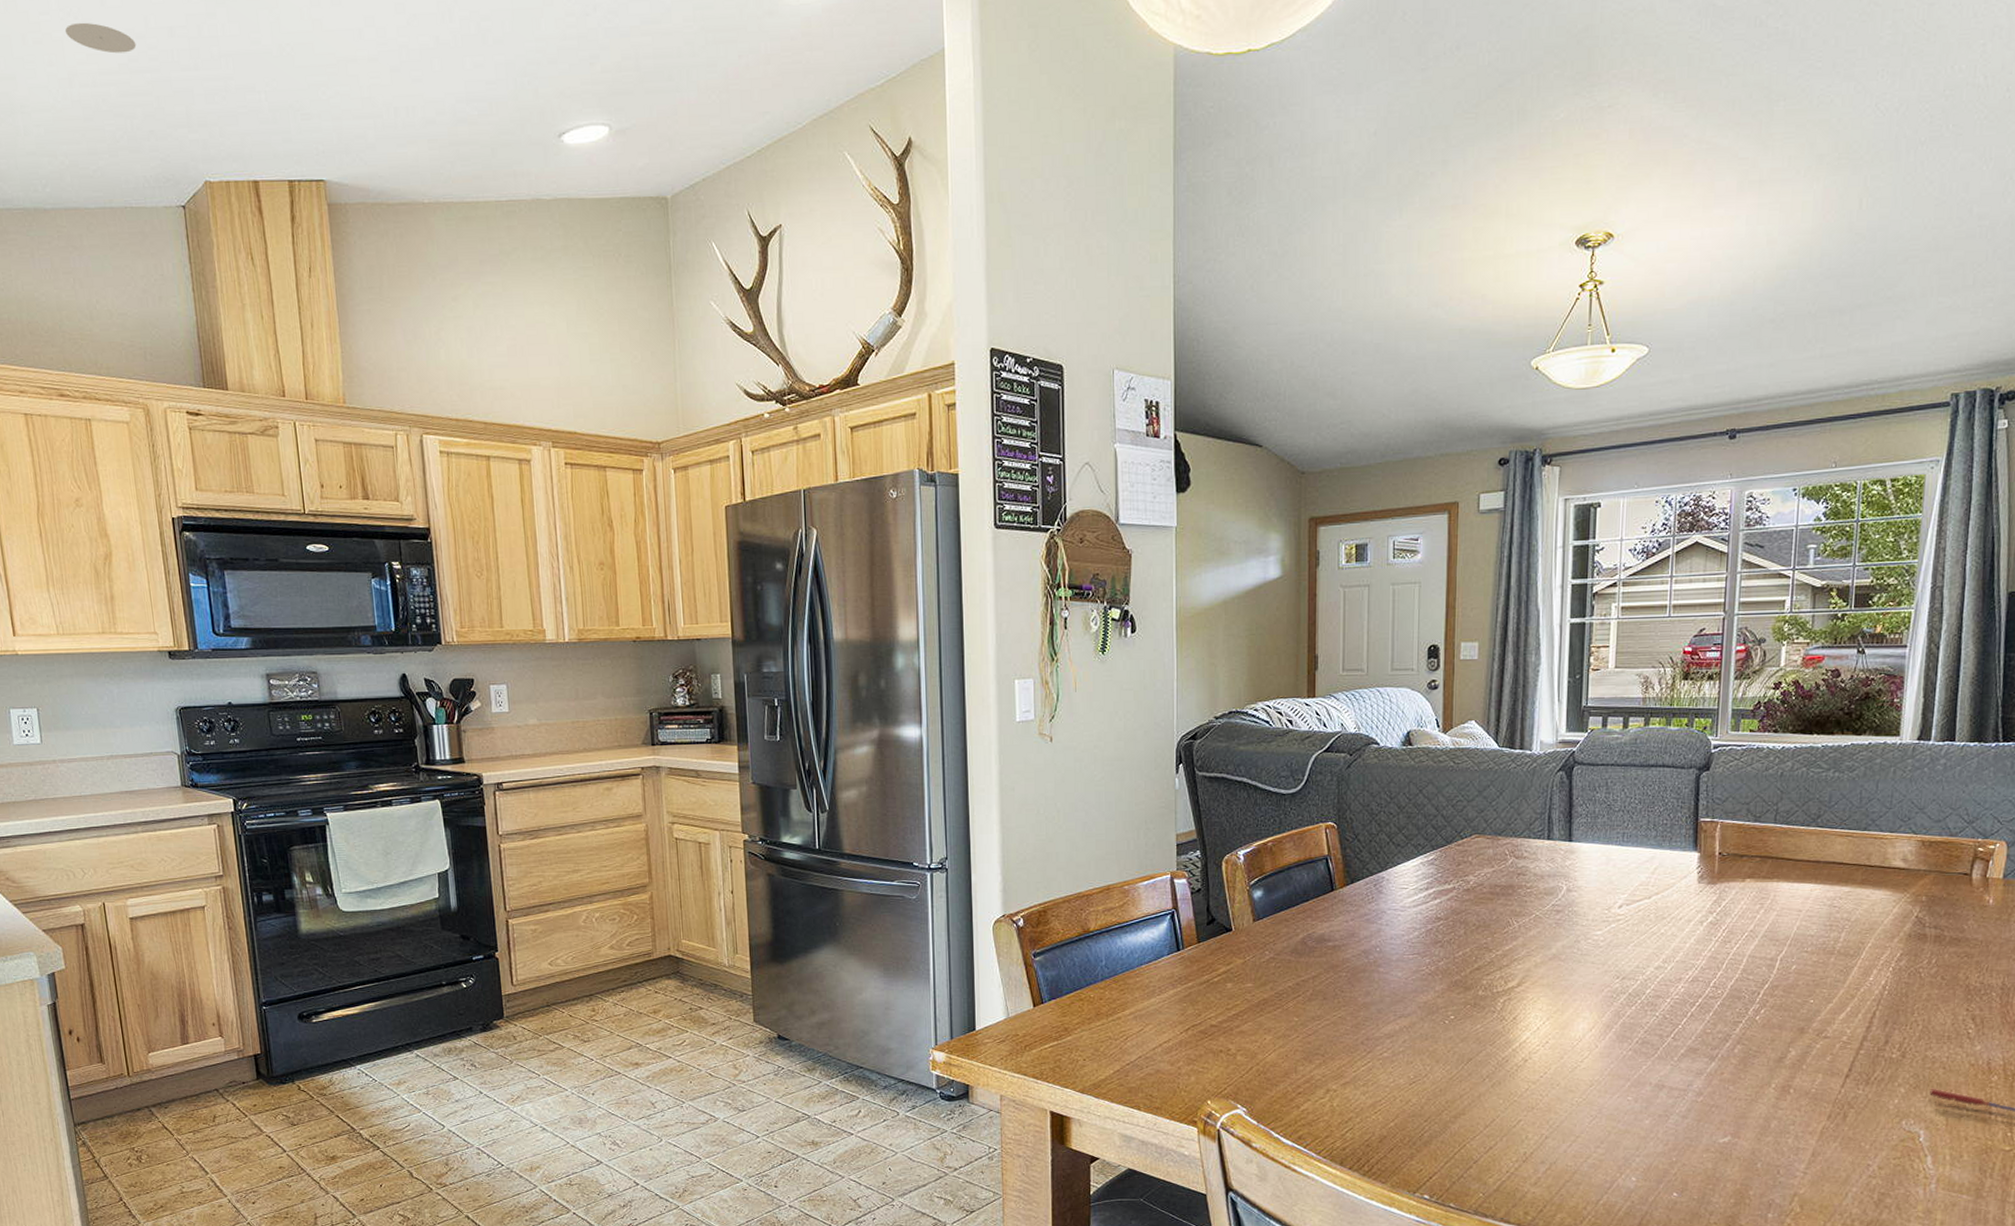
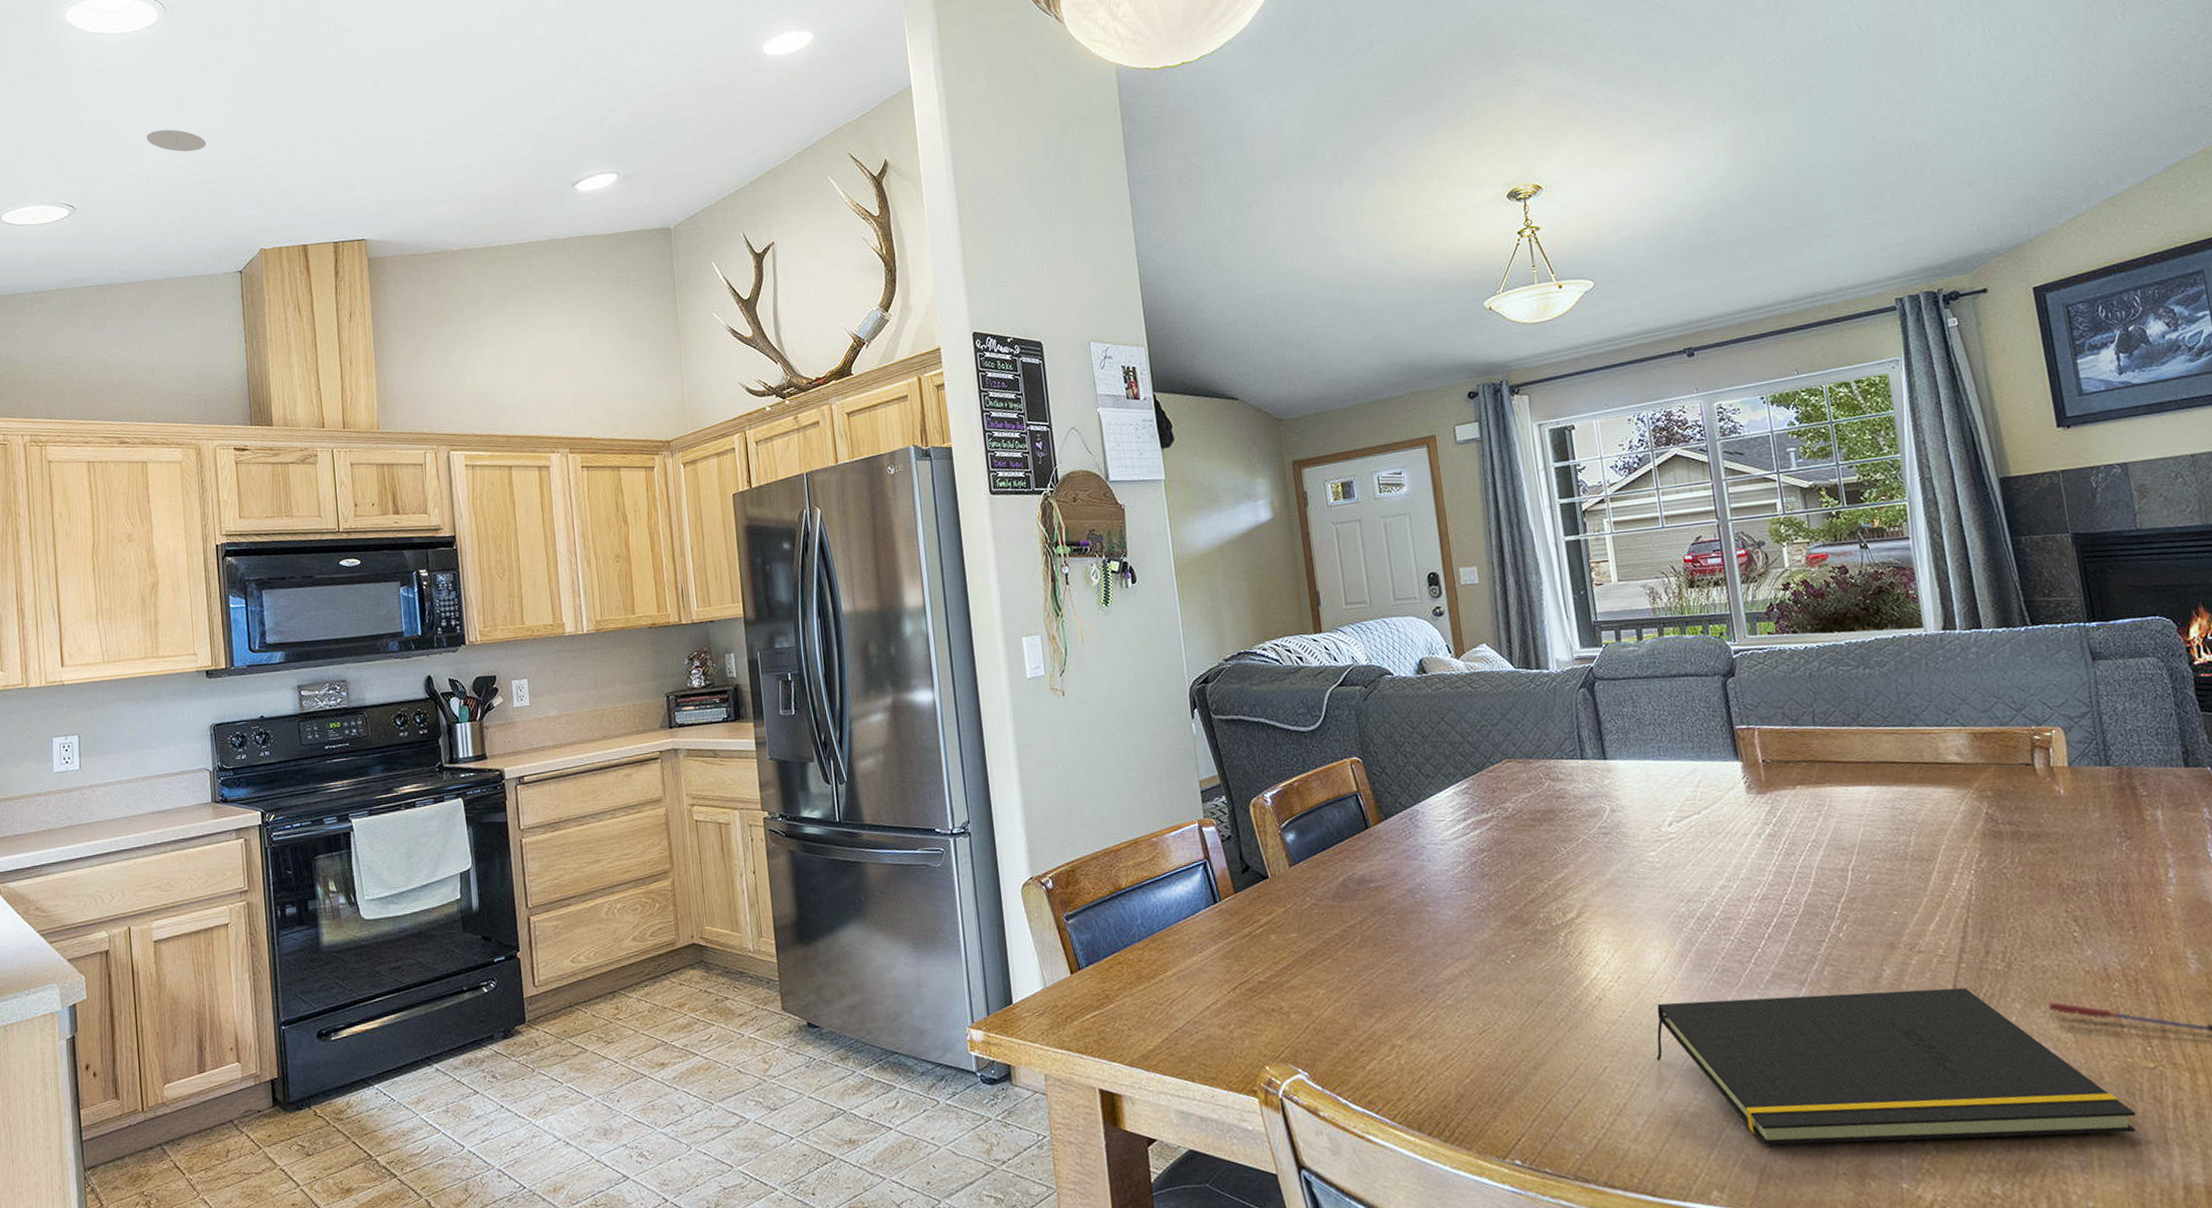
notepad: none [1567,1068,1983,1203] -> present [1656,988,2136,1145]

